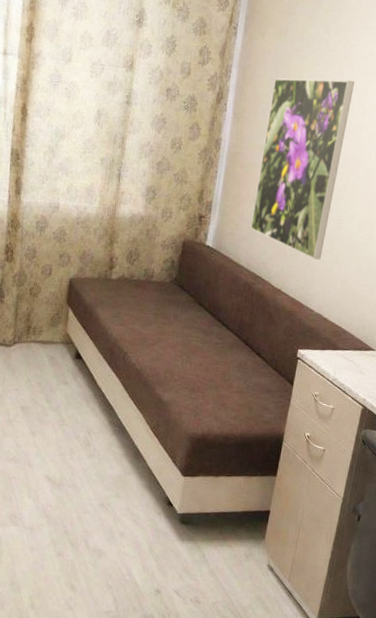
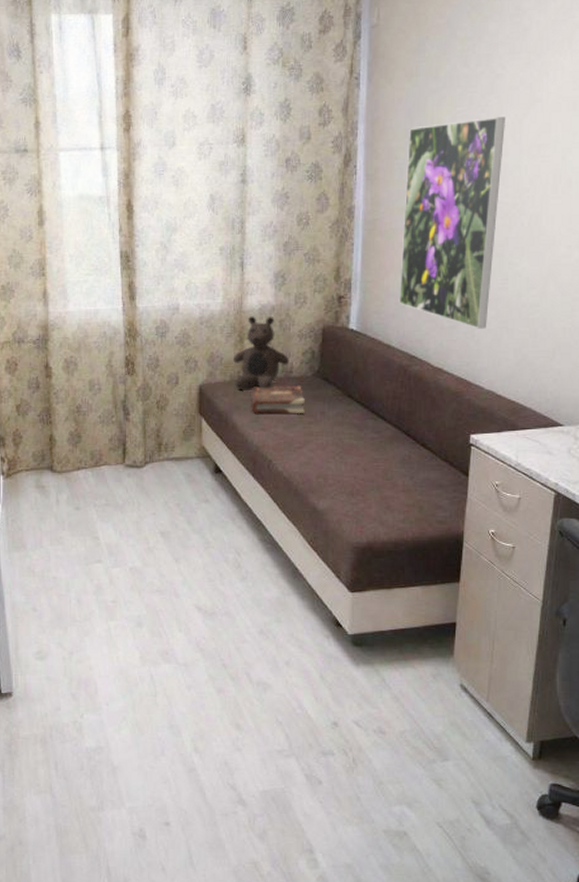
teddy bear: none [101,223,152,289] -> present [232,316,290,389]
book: none [114,286,161,315] -> present [251,386,305,414]

